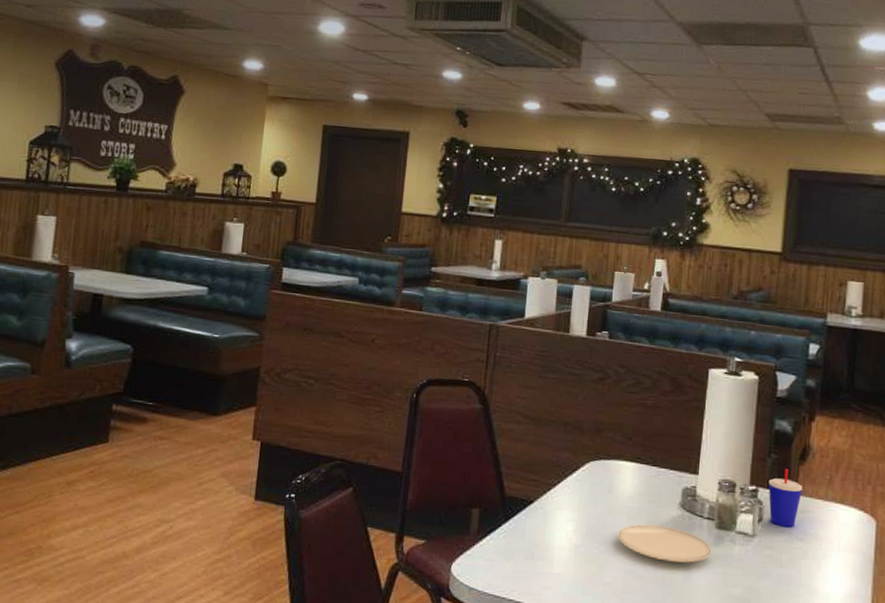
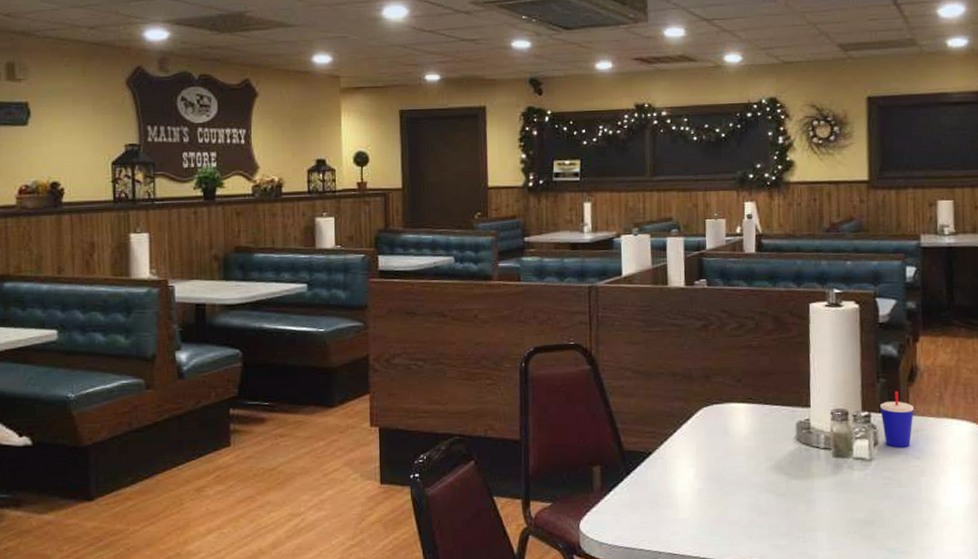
plate: present [617,523,712,563] -> none [737,460,832,495]

